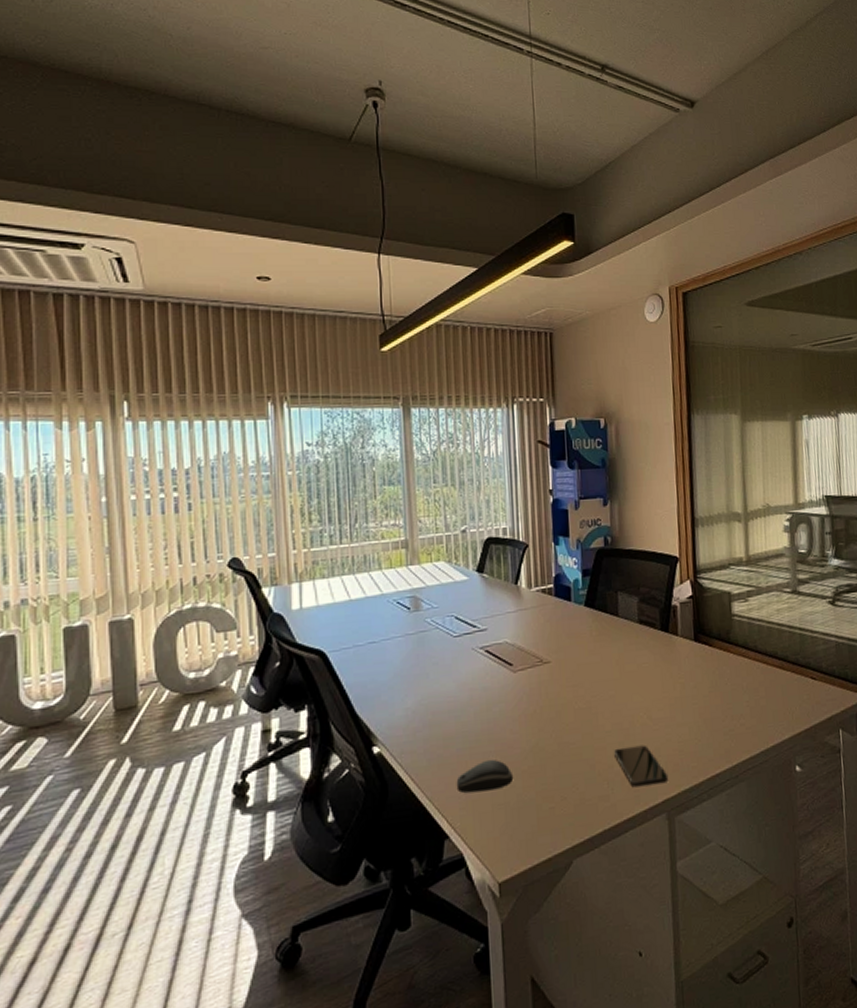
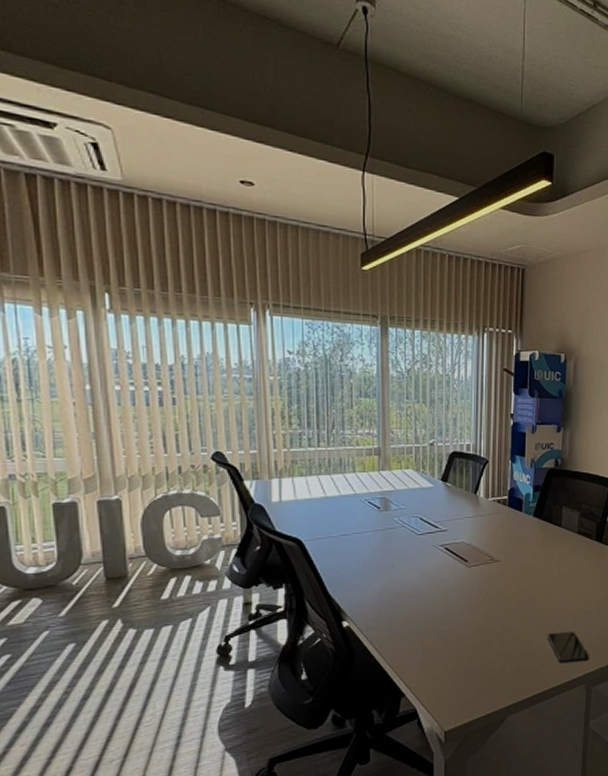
computer mouse: present [456,759,514,793] -> none [413,636,463,662]

